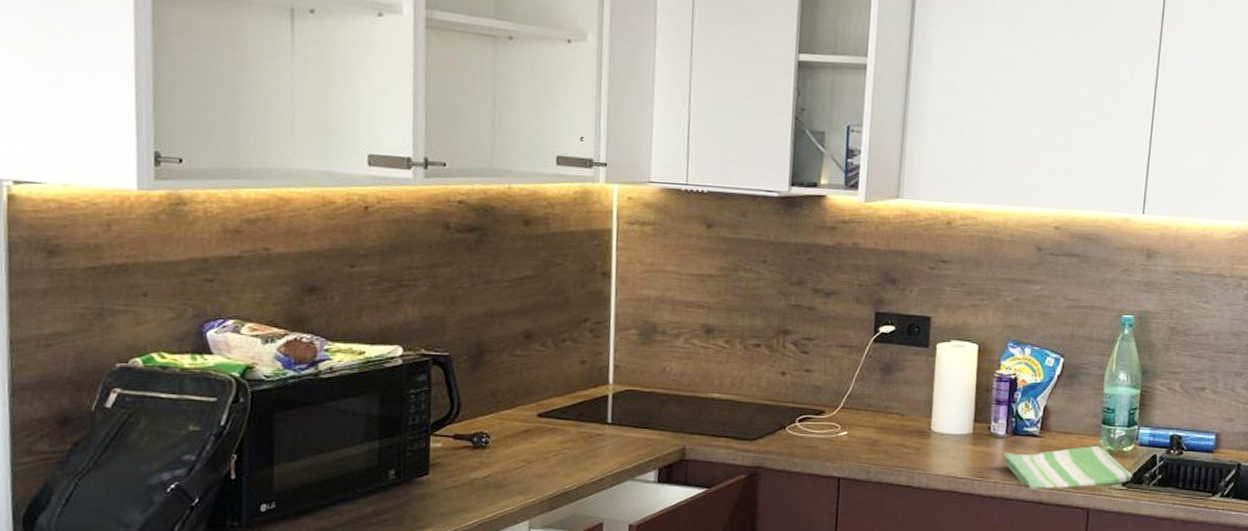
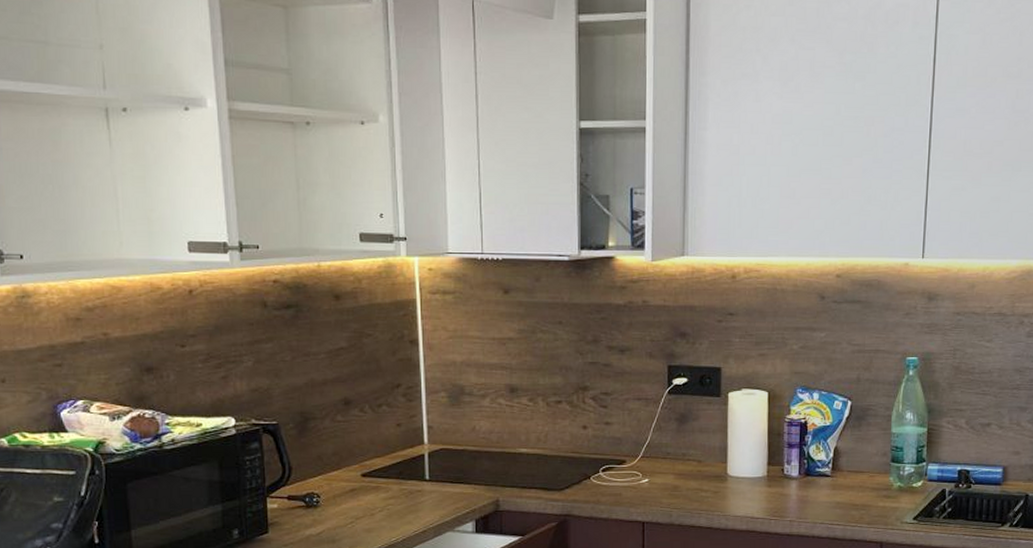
dish towel: present [1004,446,1132,490] -> none [798,483,922,527]

